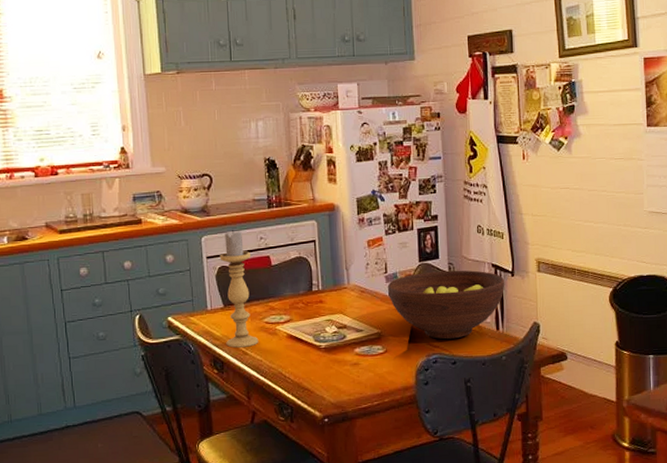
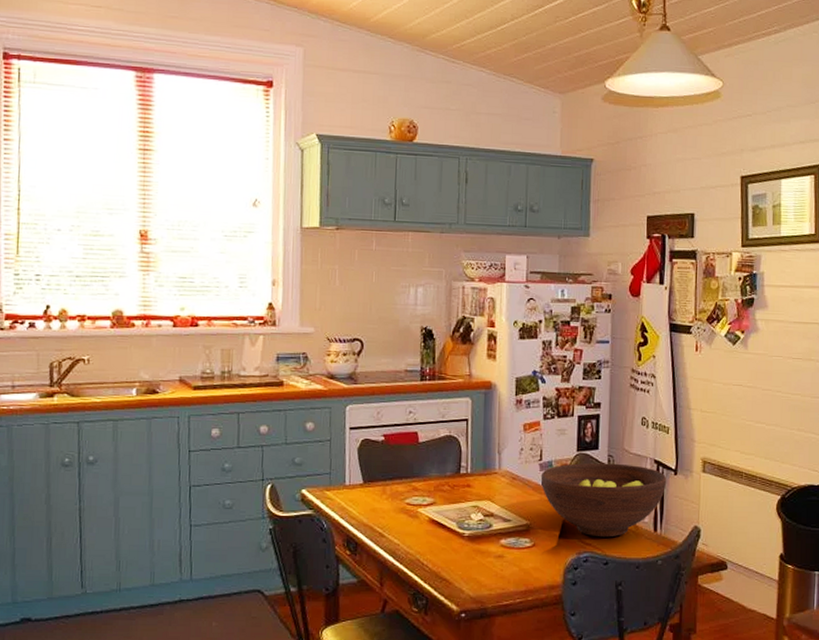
candle holder: present [220,229,259,349] -> none [362,400,398,530]

